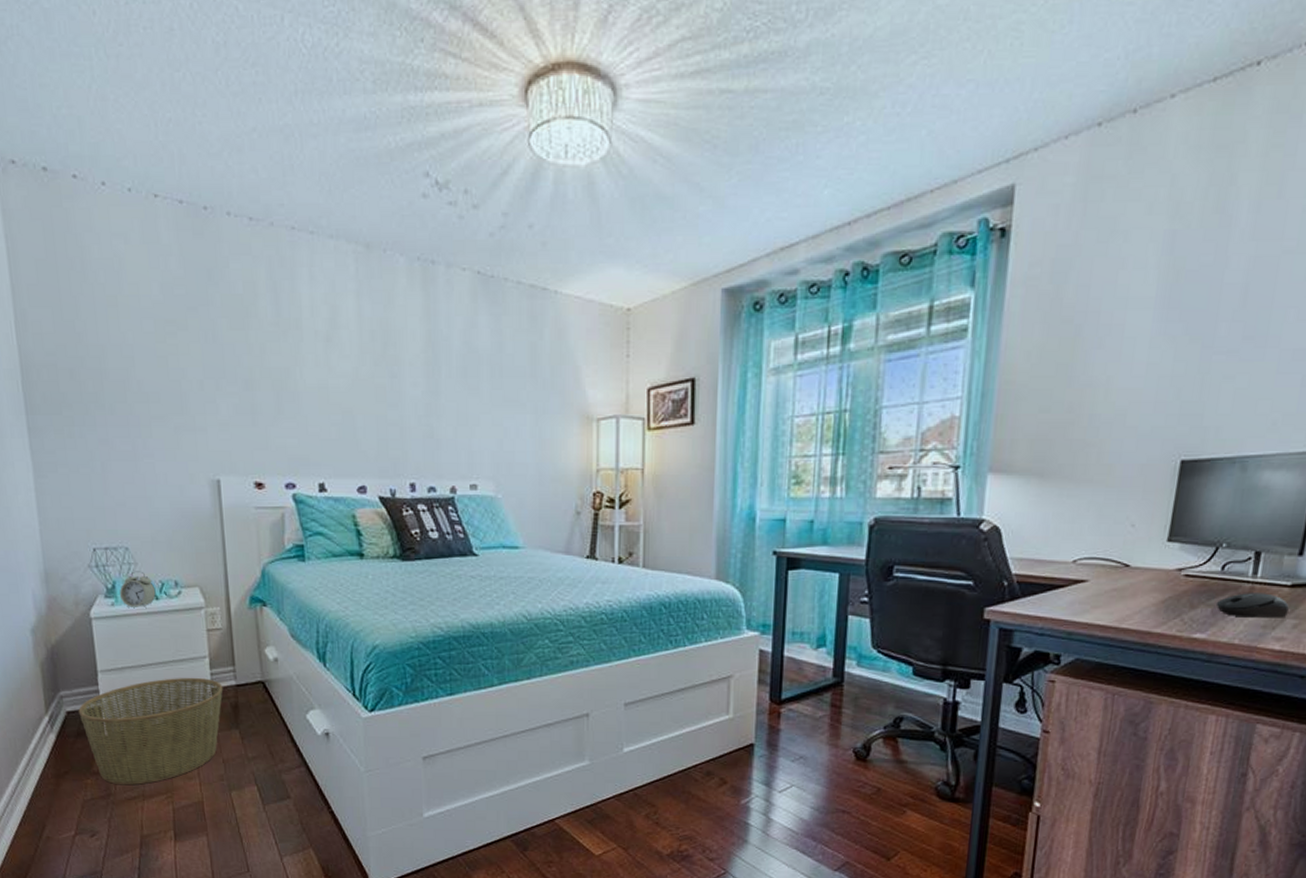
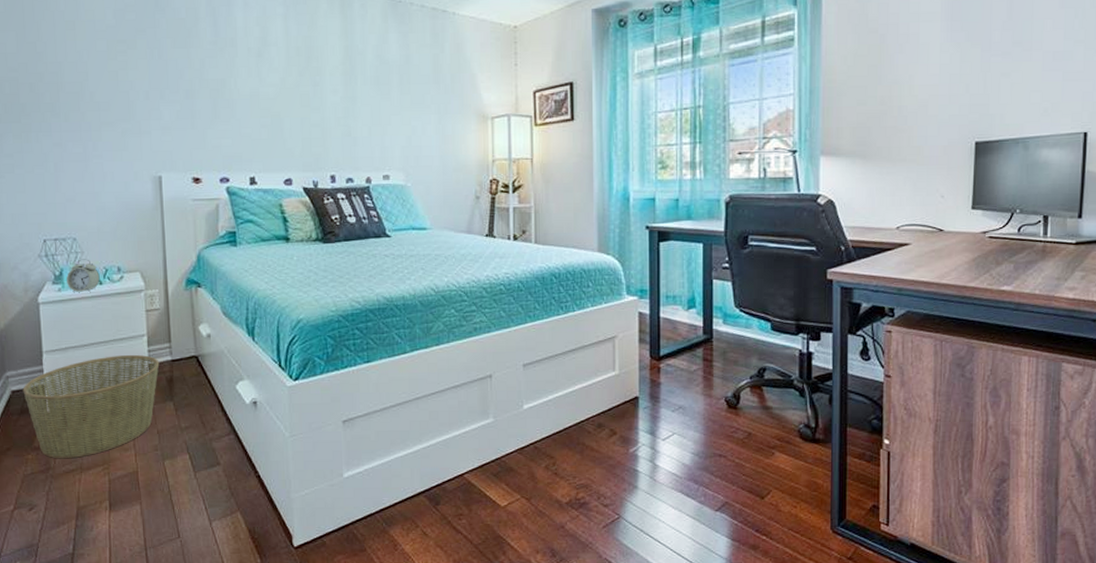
computer mouse: present [1215,593,1289,618] -> none [1017,250,1076,271]

